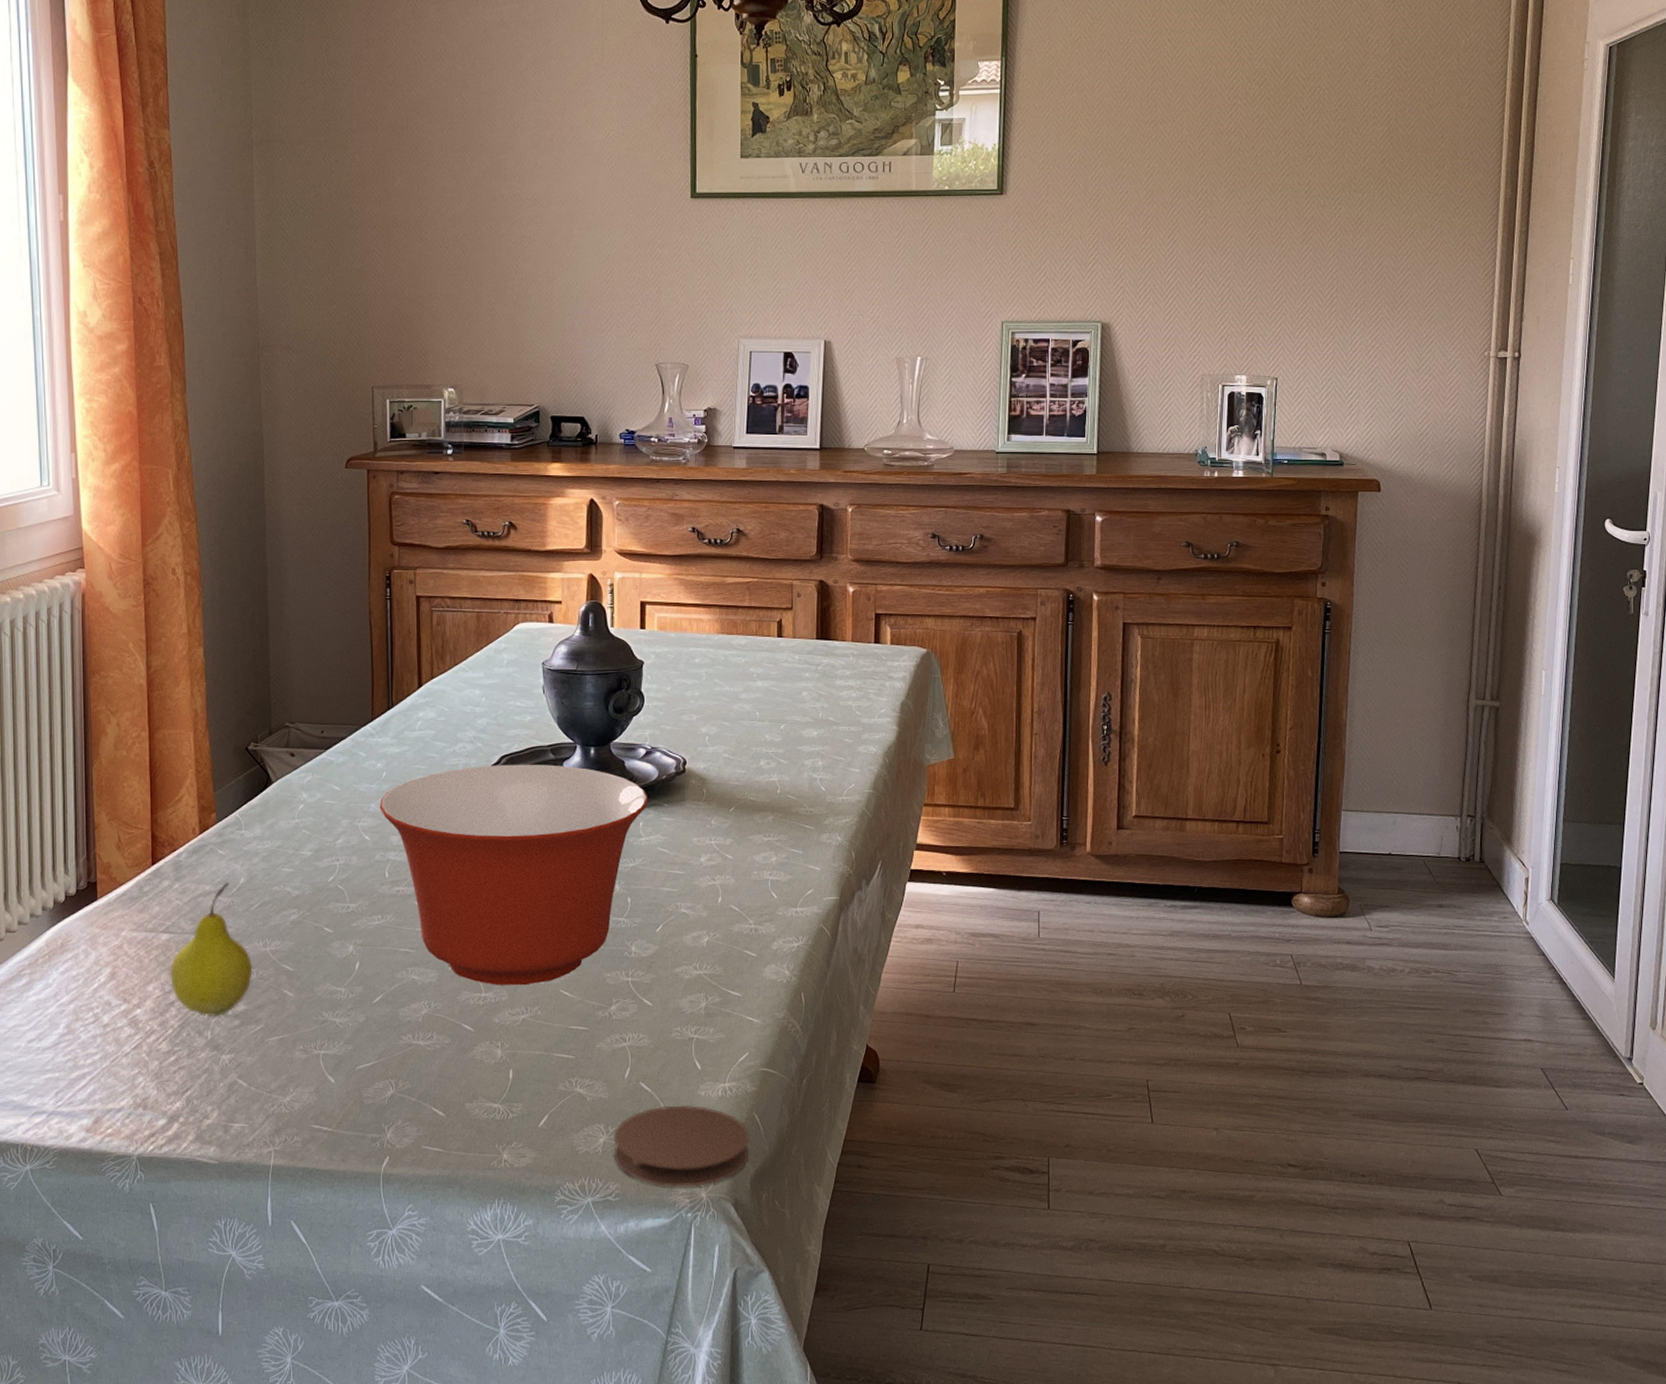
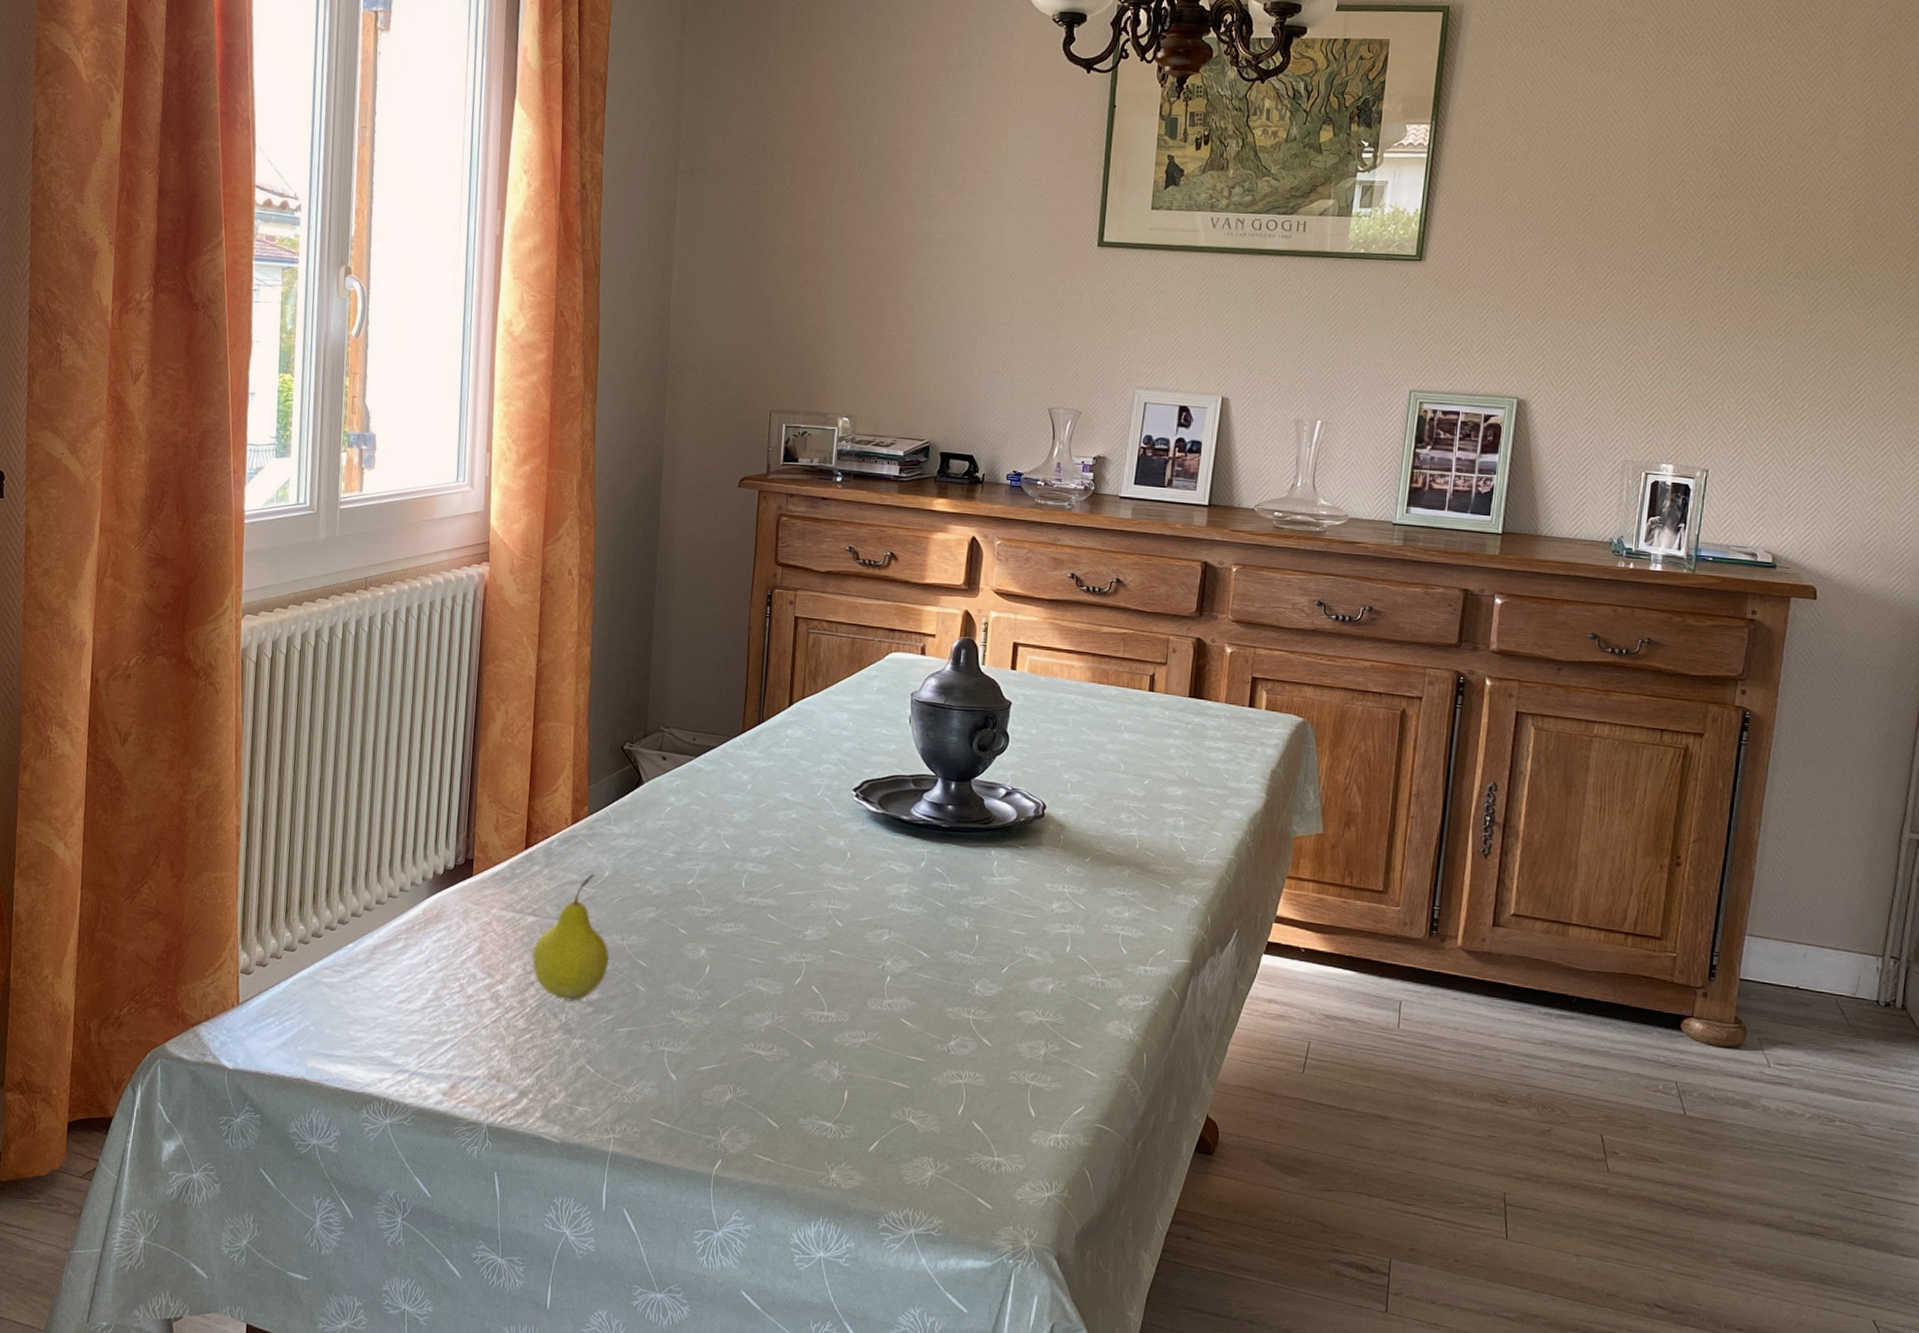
mixing bowl: present [379,764,649,985] -> none [742,788,1005,1010]
coaster: present [613,1105,750,1187] -> none [940,1148,1079,1235]

